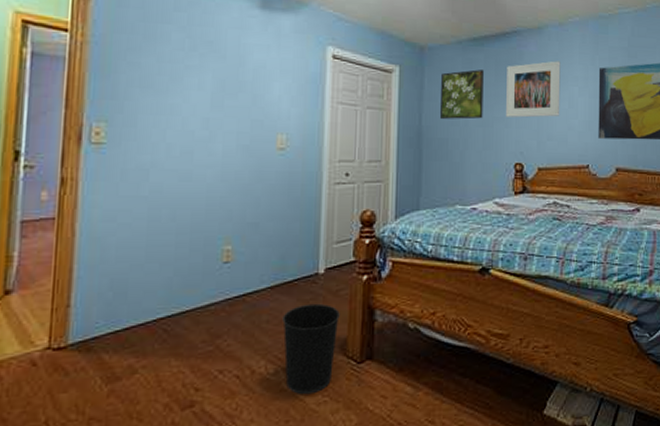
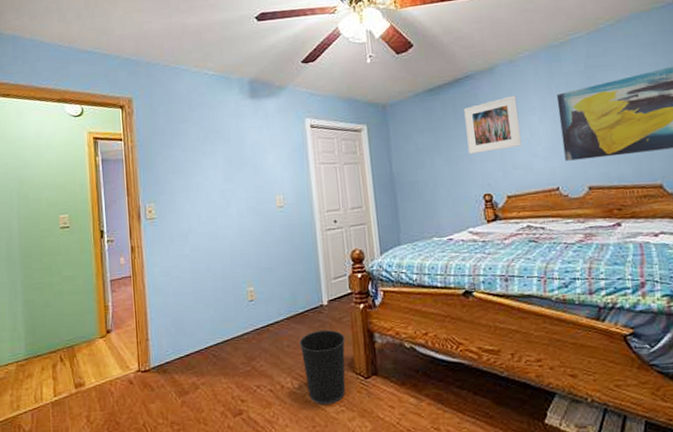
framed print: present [439,69,484,120] -> none [404,116,447,164]

